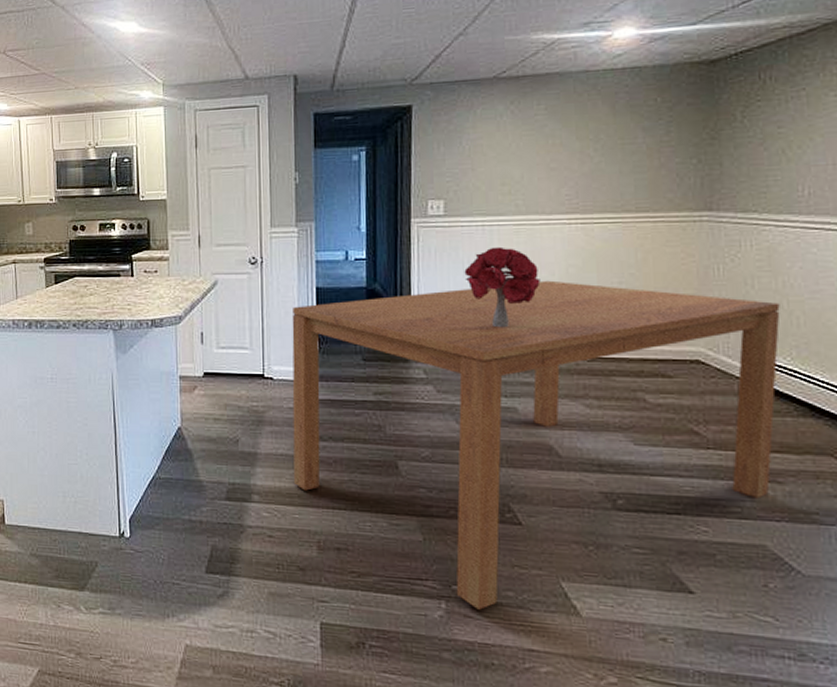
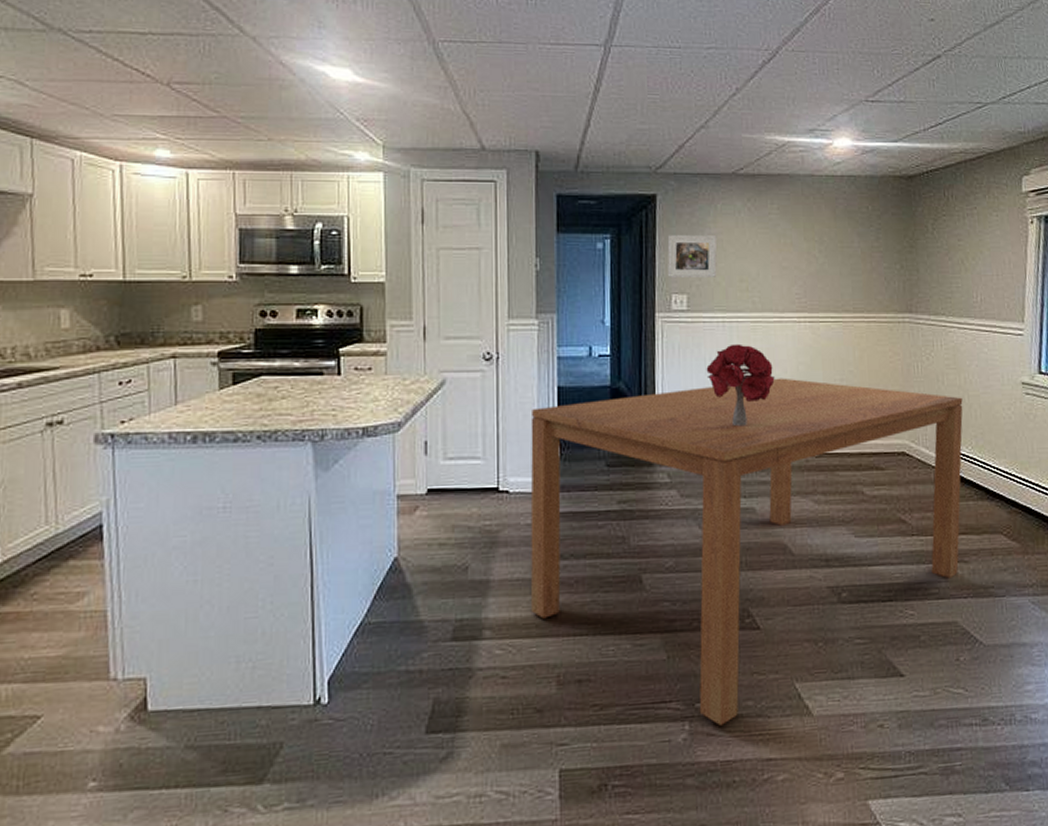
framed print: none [423,141,477,184] -> present [667,235,717,277]

